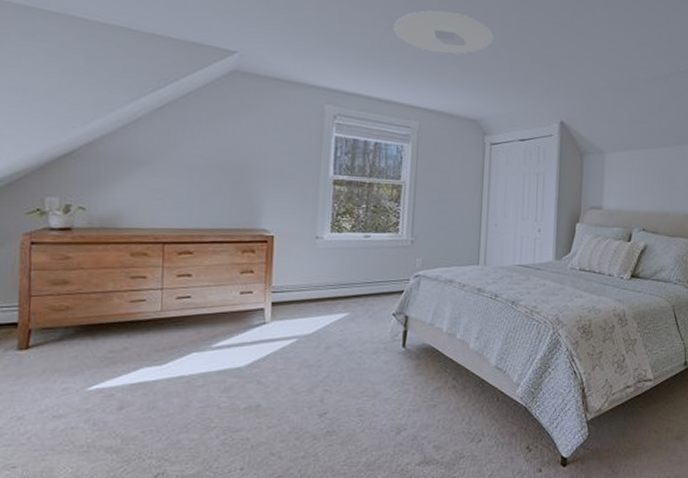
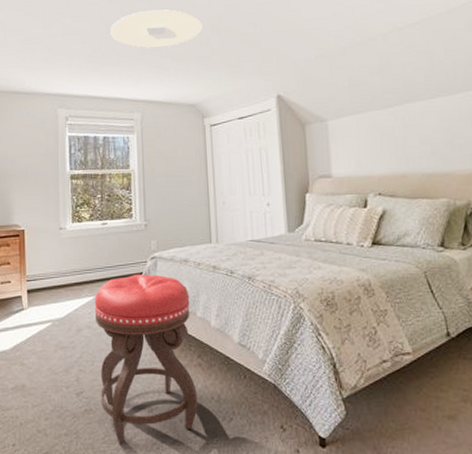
stool: none [345,292,451,467] -> present [94,274,198,445]

